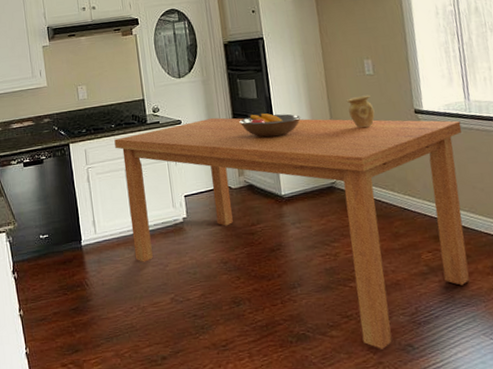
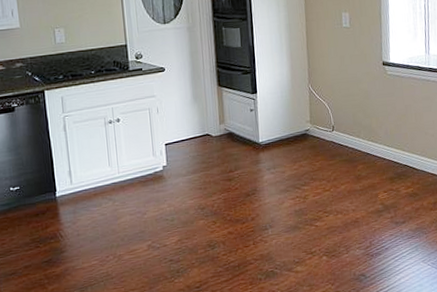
dining table: present [114,117,470,349] -> none [94,65,421,280]
fruit bowl: present [239,113,301,138] -> none [222,62,282,87]
vase: present [346,94,375,129] -> none [323,46,349,79]

